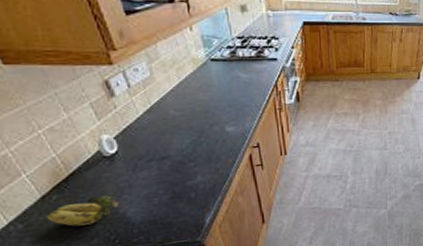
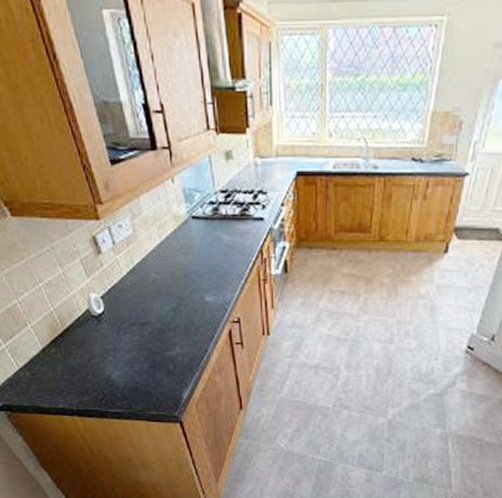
banana: present [46,195,120,226] -> none [47,354,106,381]

